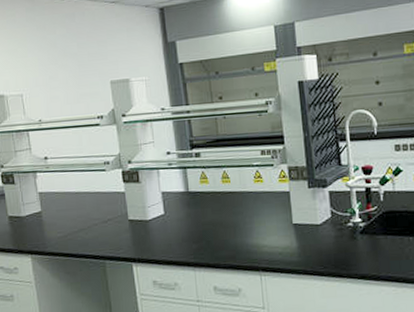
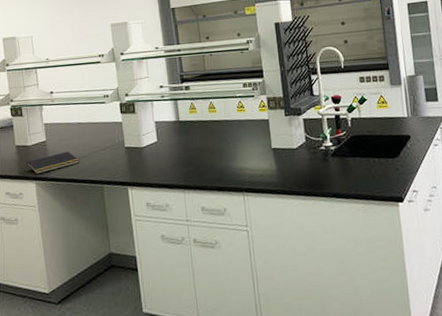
notepad: none [20,223,79,248] -> present [25,151,80,175]

